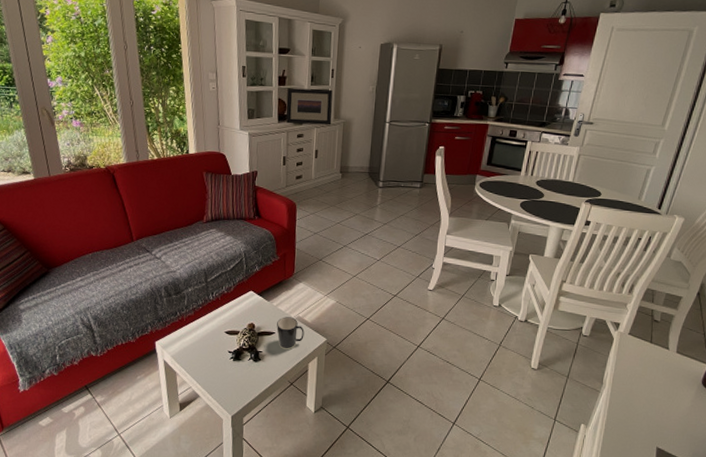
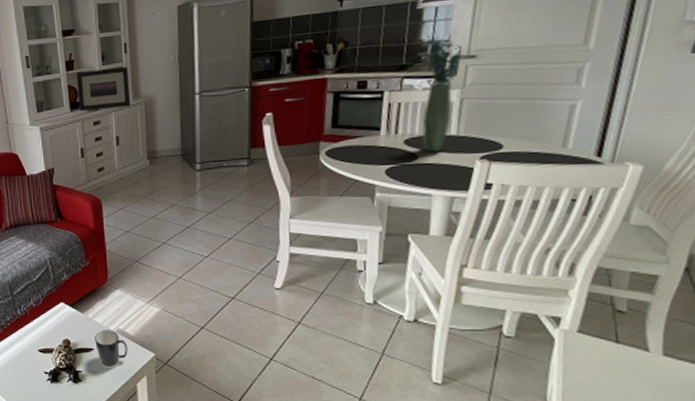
vase: none [549,101,584,194] -> present [422,34,461,153]

